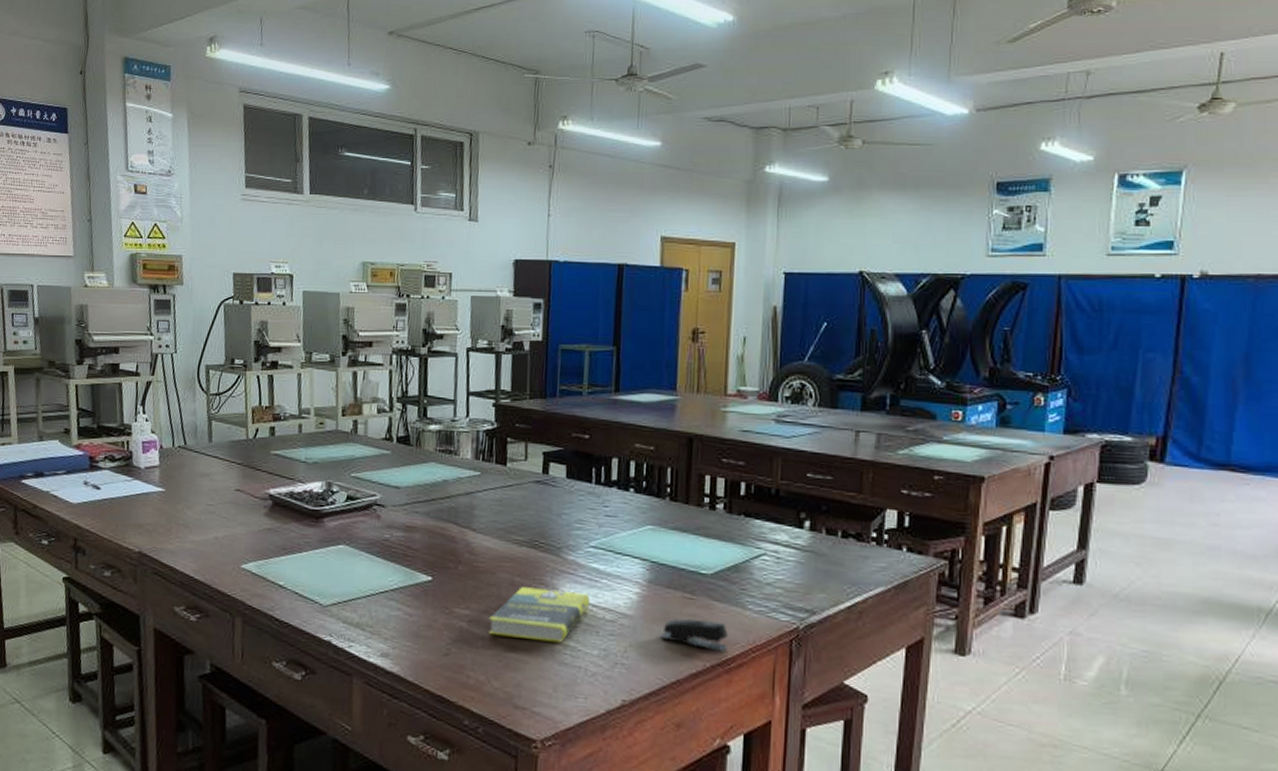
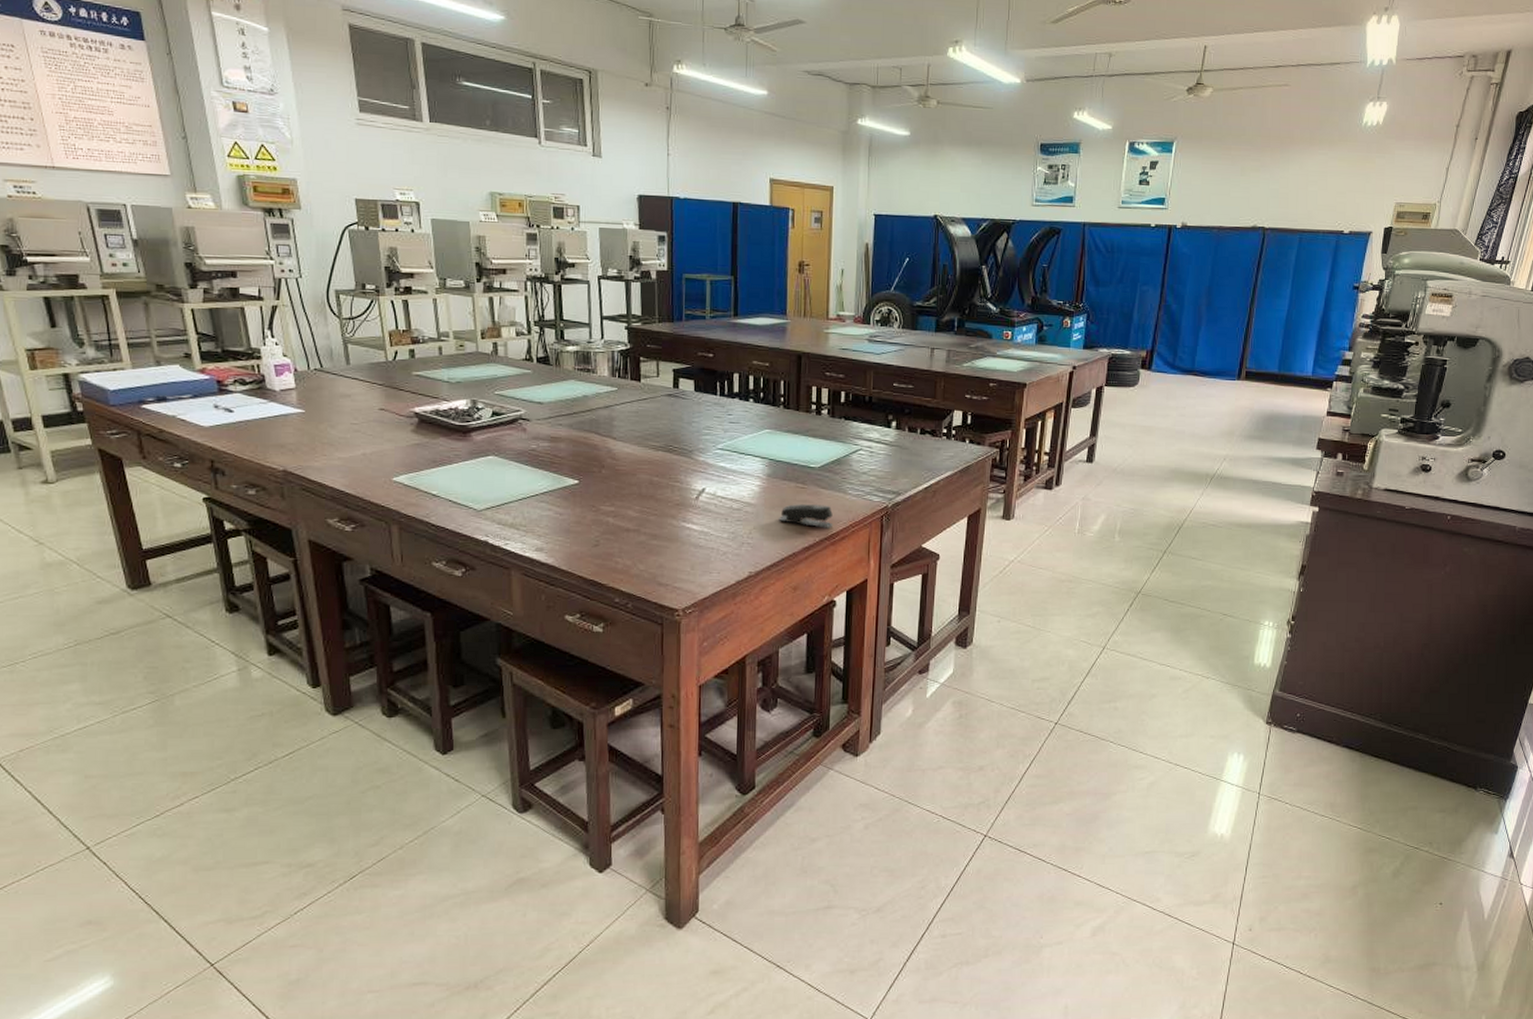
book: present [488,587,591,643] -> none [632,485,720,530]

